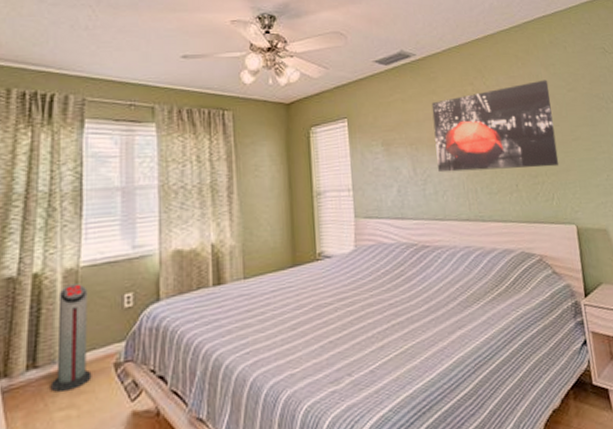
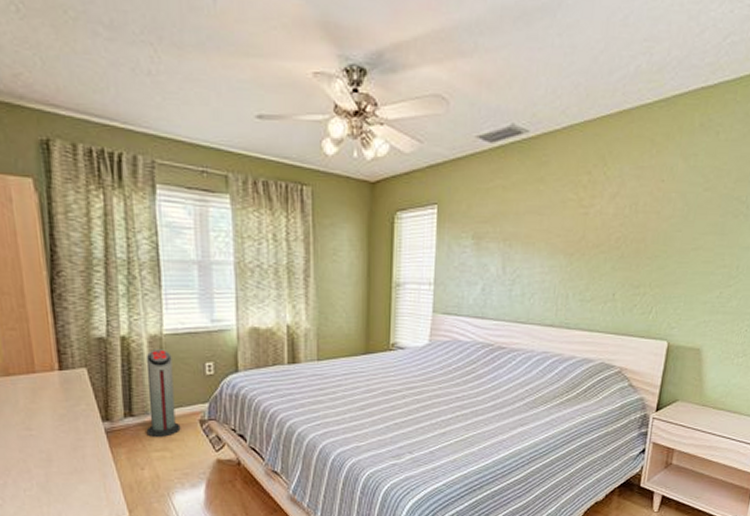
wall art: present [431,80,559,173] -> none [530,173,683,278]

